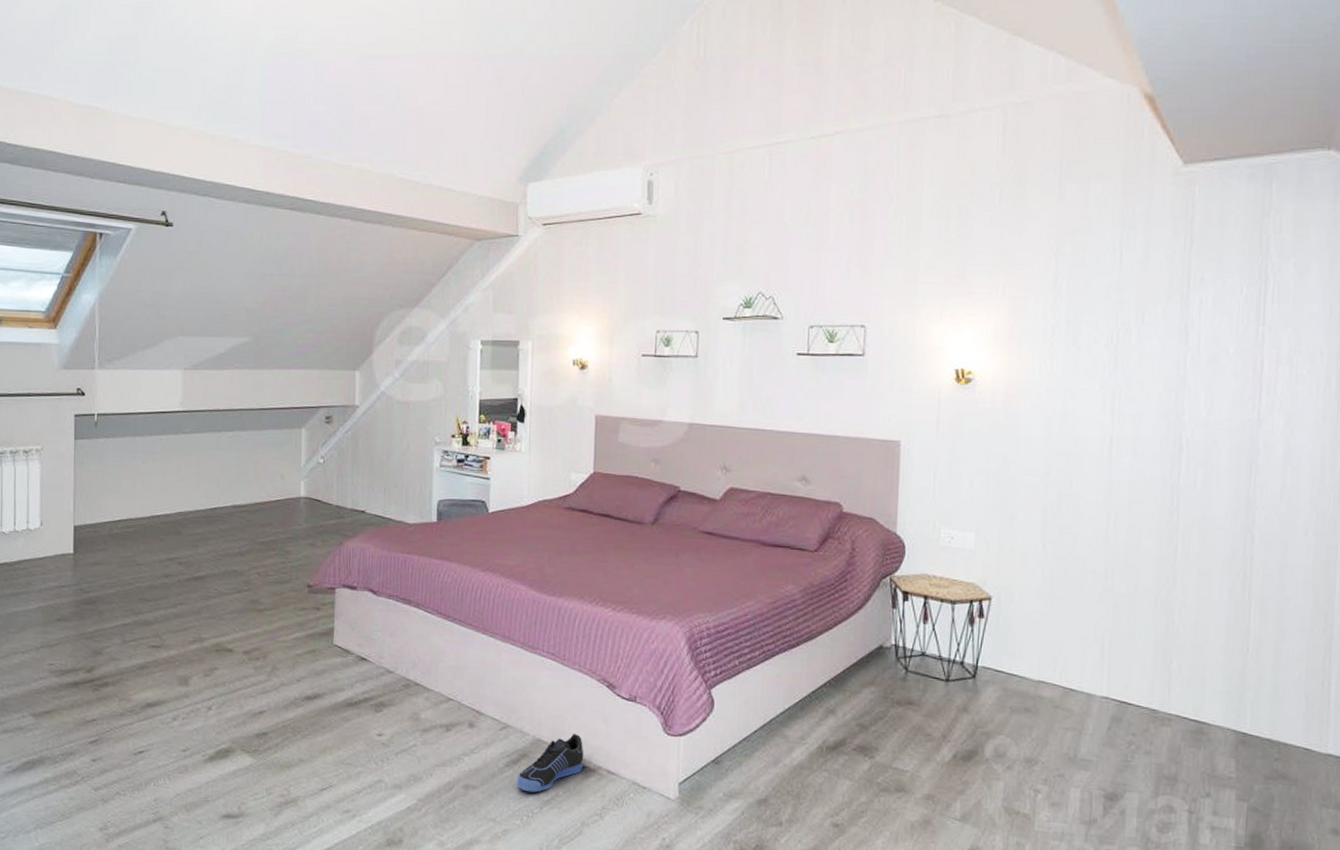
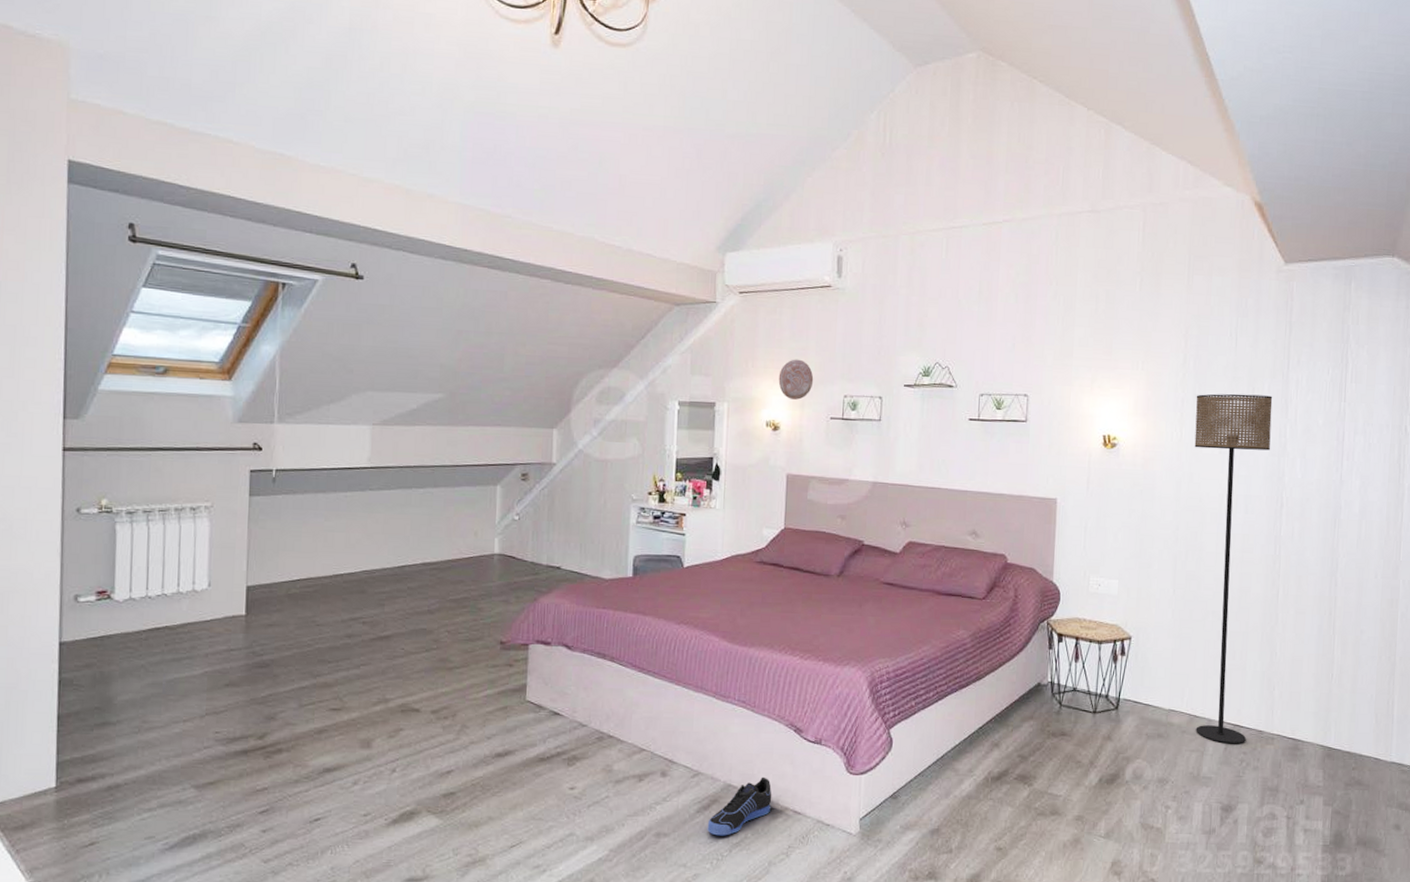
decorative plate: none [585,293,624,336] -> present [778,359,814,400]
floor lamp: none [1068,319,1169,724] -> present [1194,393,1273,744]

